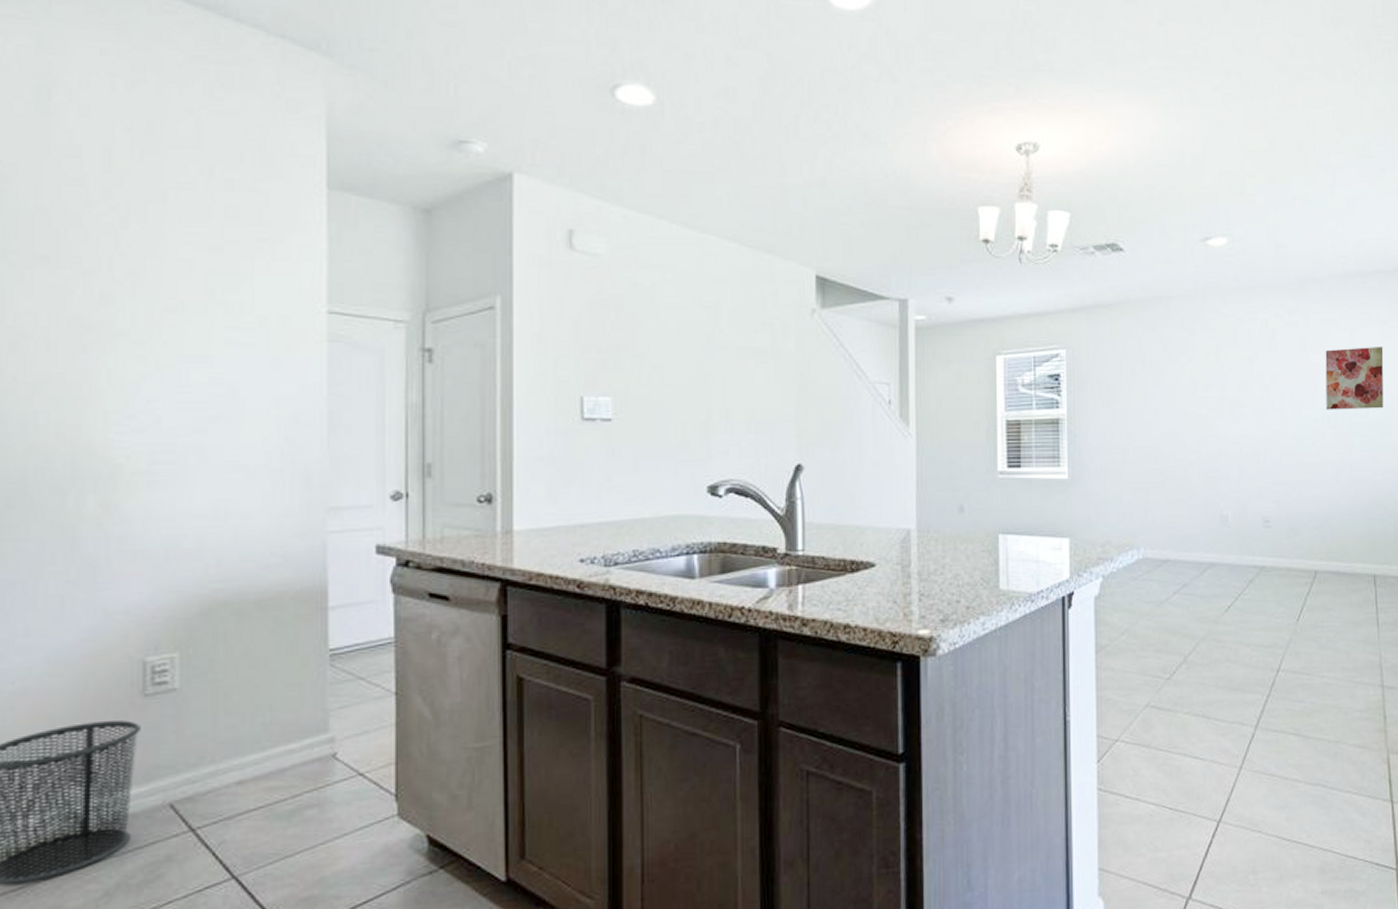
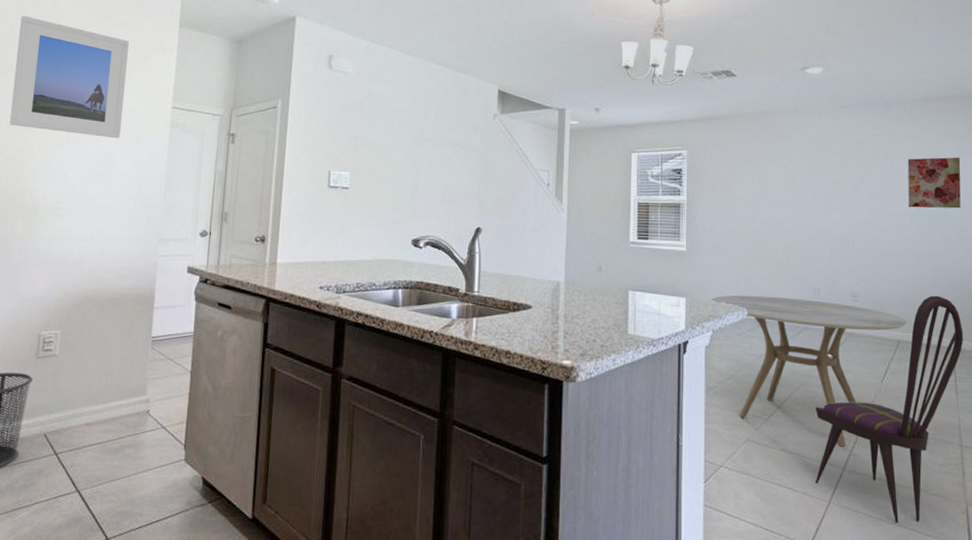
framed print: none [50,171,247,362] -> present [9,15,129,139]
dining table: none [1099,528,1325,702] -> present [711,295,908,447]
dining chair: none [1224,514,1386,783] -> present [815,295,964,524]

